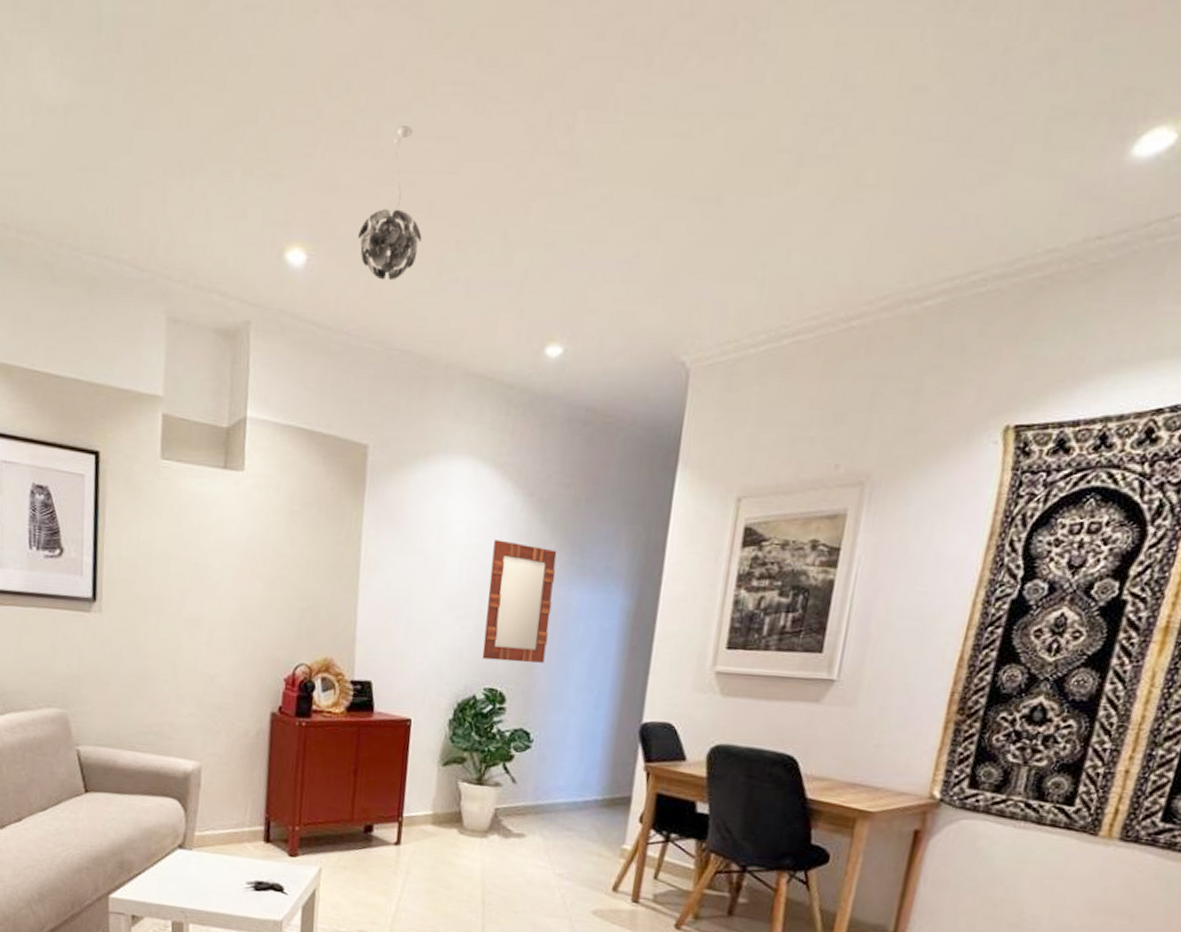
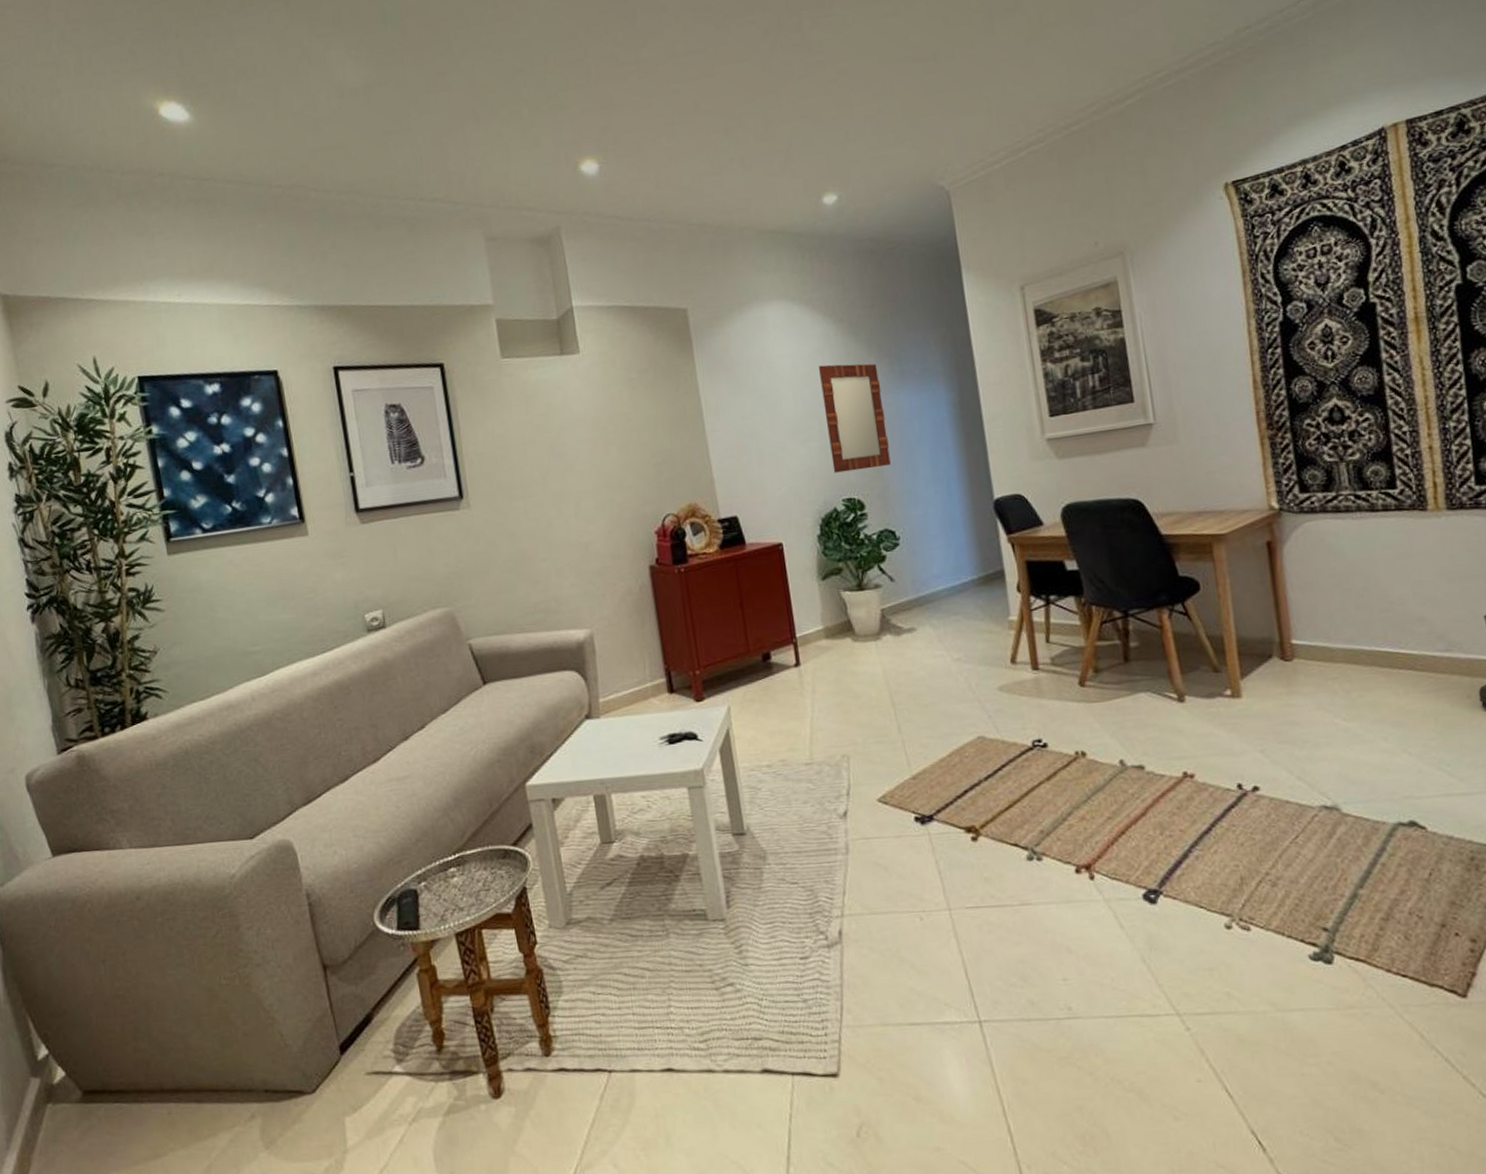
pendant light: present [358,126,422,281] -> none [639,49,695,172]

